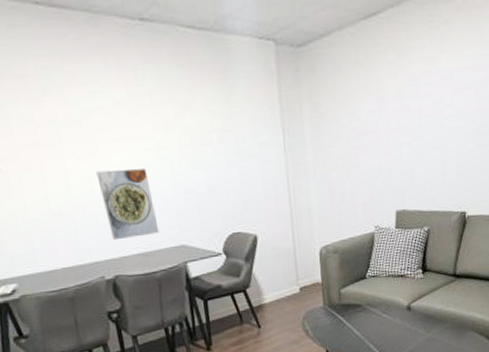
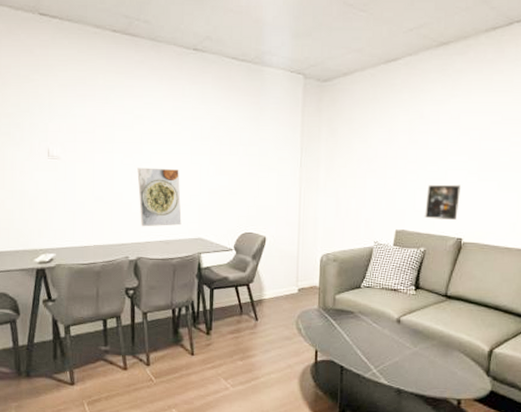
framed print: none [425,153,460,195] -> present [425,184,461,220]

